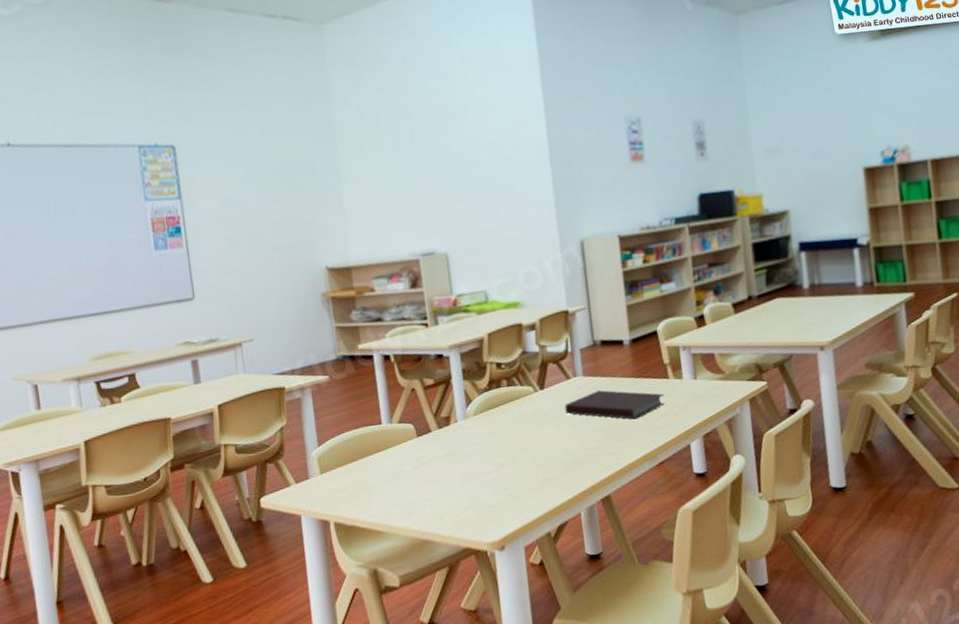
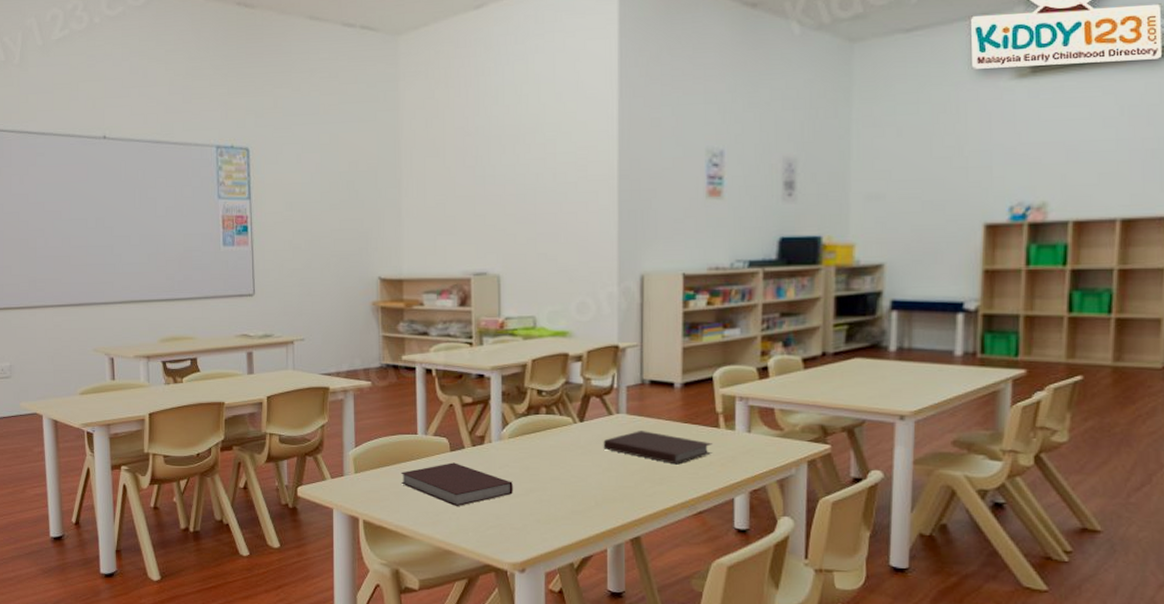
notebook: none [368,447,484,493] -> present [400,462,513,506]

